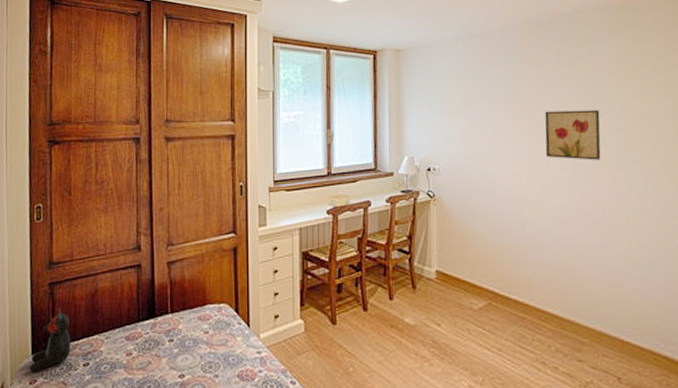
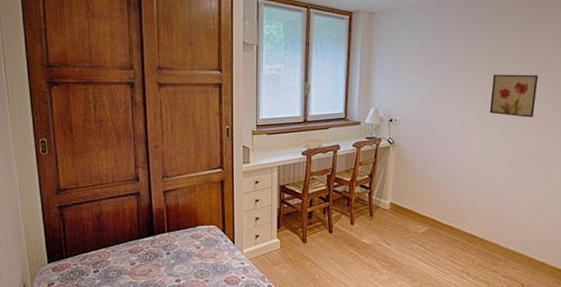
teddy bear: present [29,308,71,373] -> none [47,227,82,277]

